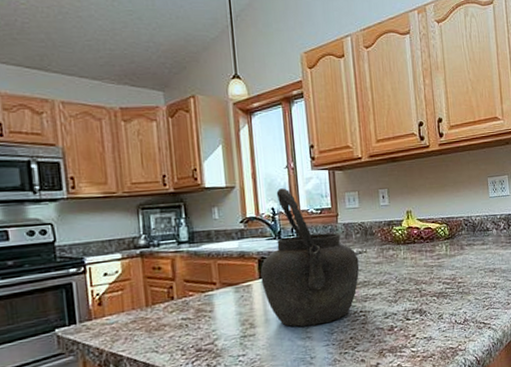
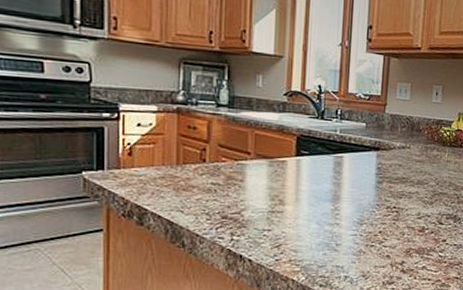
kettle: present [260,188,360,327] -> none [297,66,401,213]

